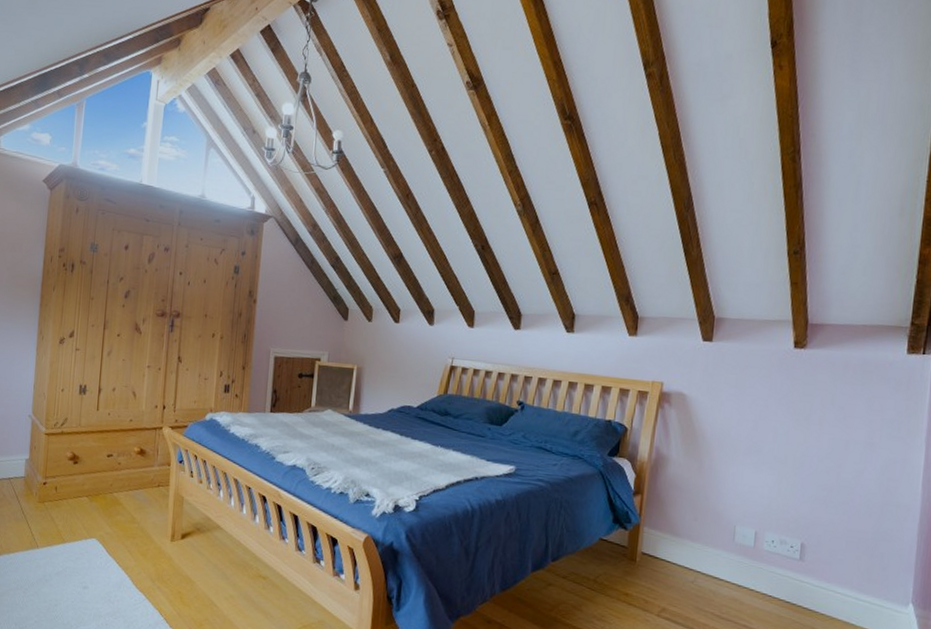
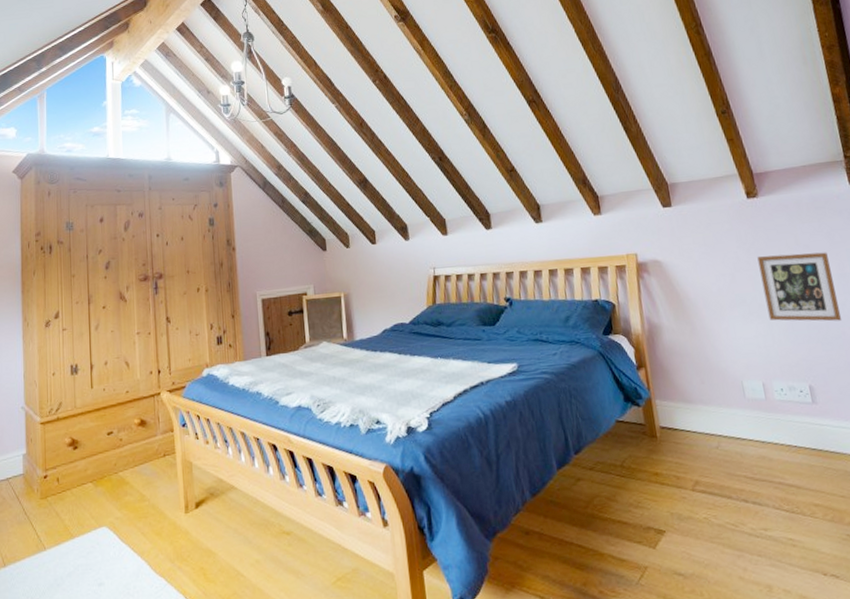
picture frame: none [780,408,861,488] -> present [757,252,842,322]

